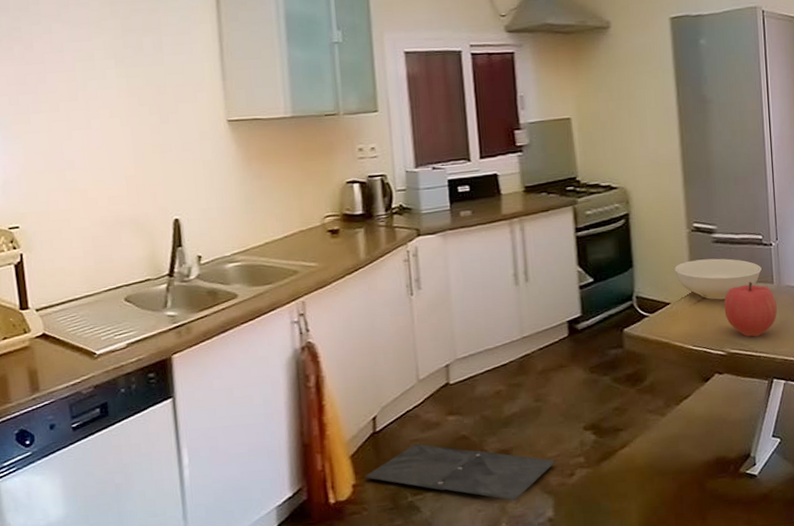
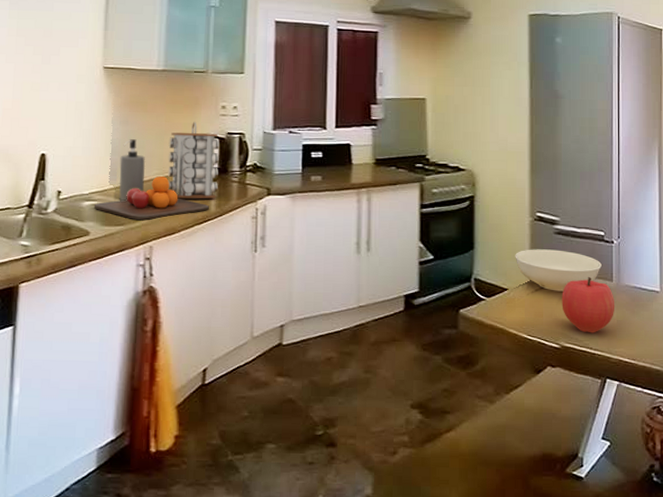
chopping board: none [237,229,358,277] -> present [93,176,209,221]
soap dispenser: none [258,193,289,260] -> present [119,139,146,202]
spice rack: none [307,168,365,251] -> present [167,122,220,200]
door mat: present [364,443,556,501] -> none [187,401,380,473]

